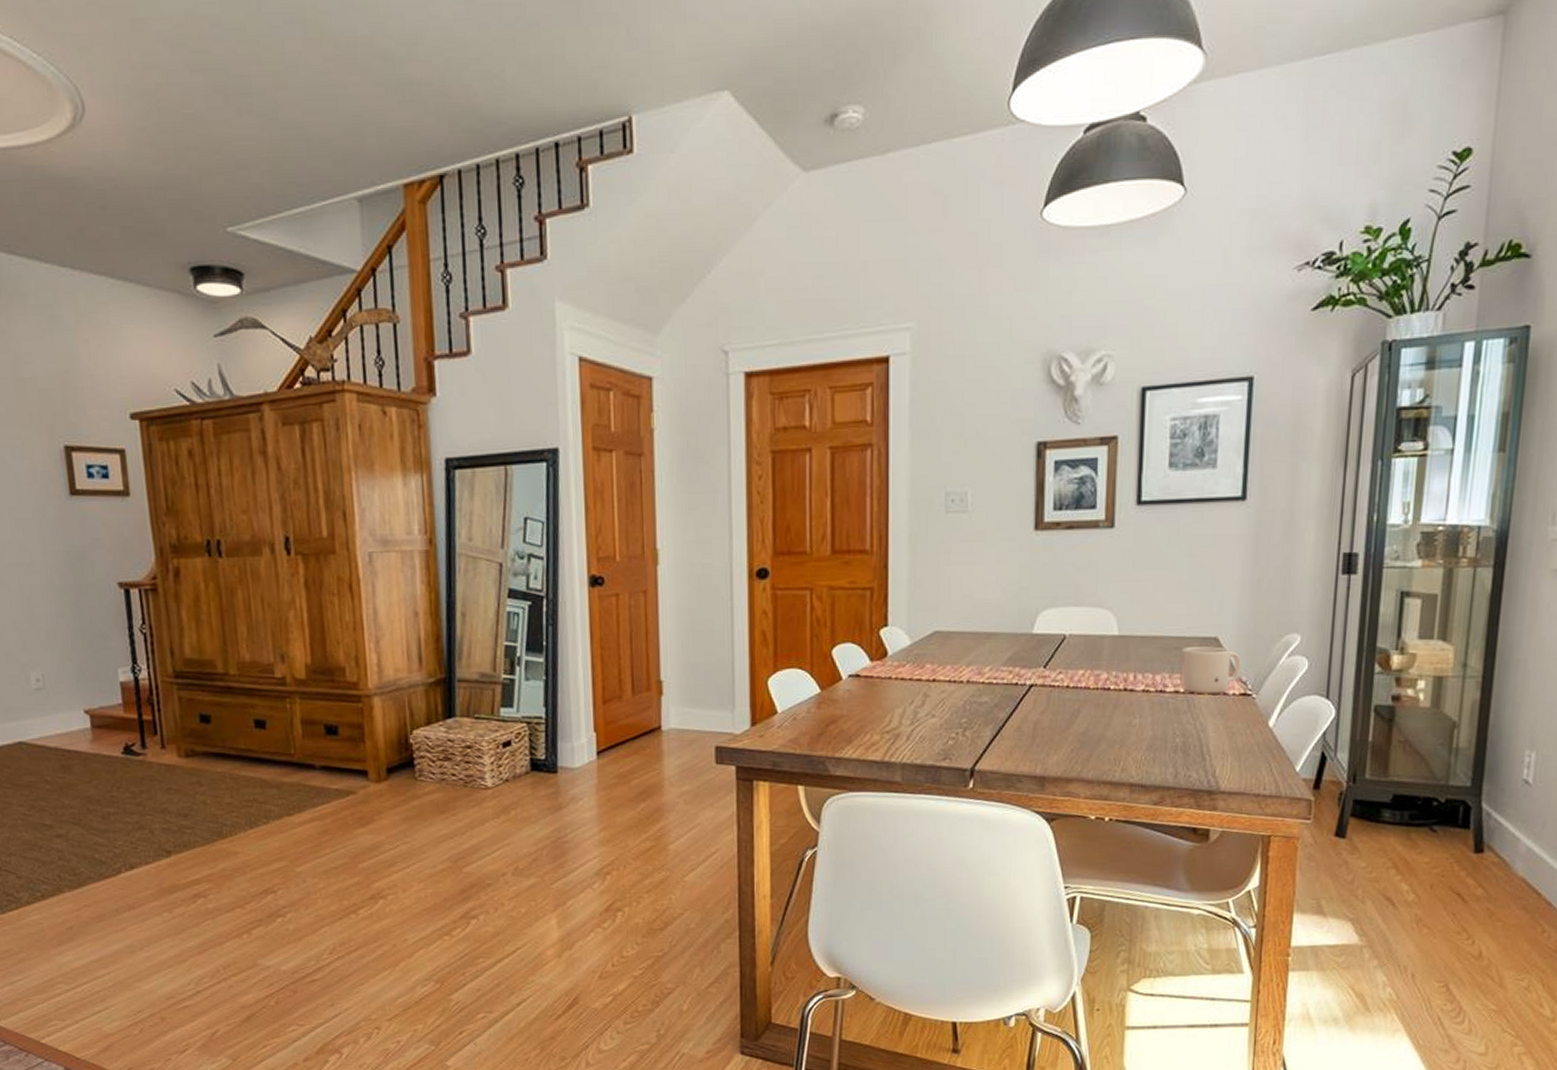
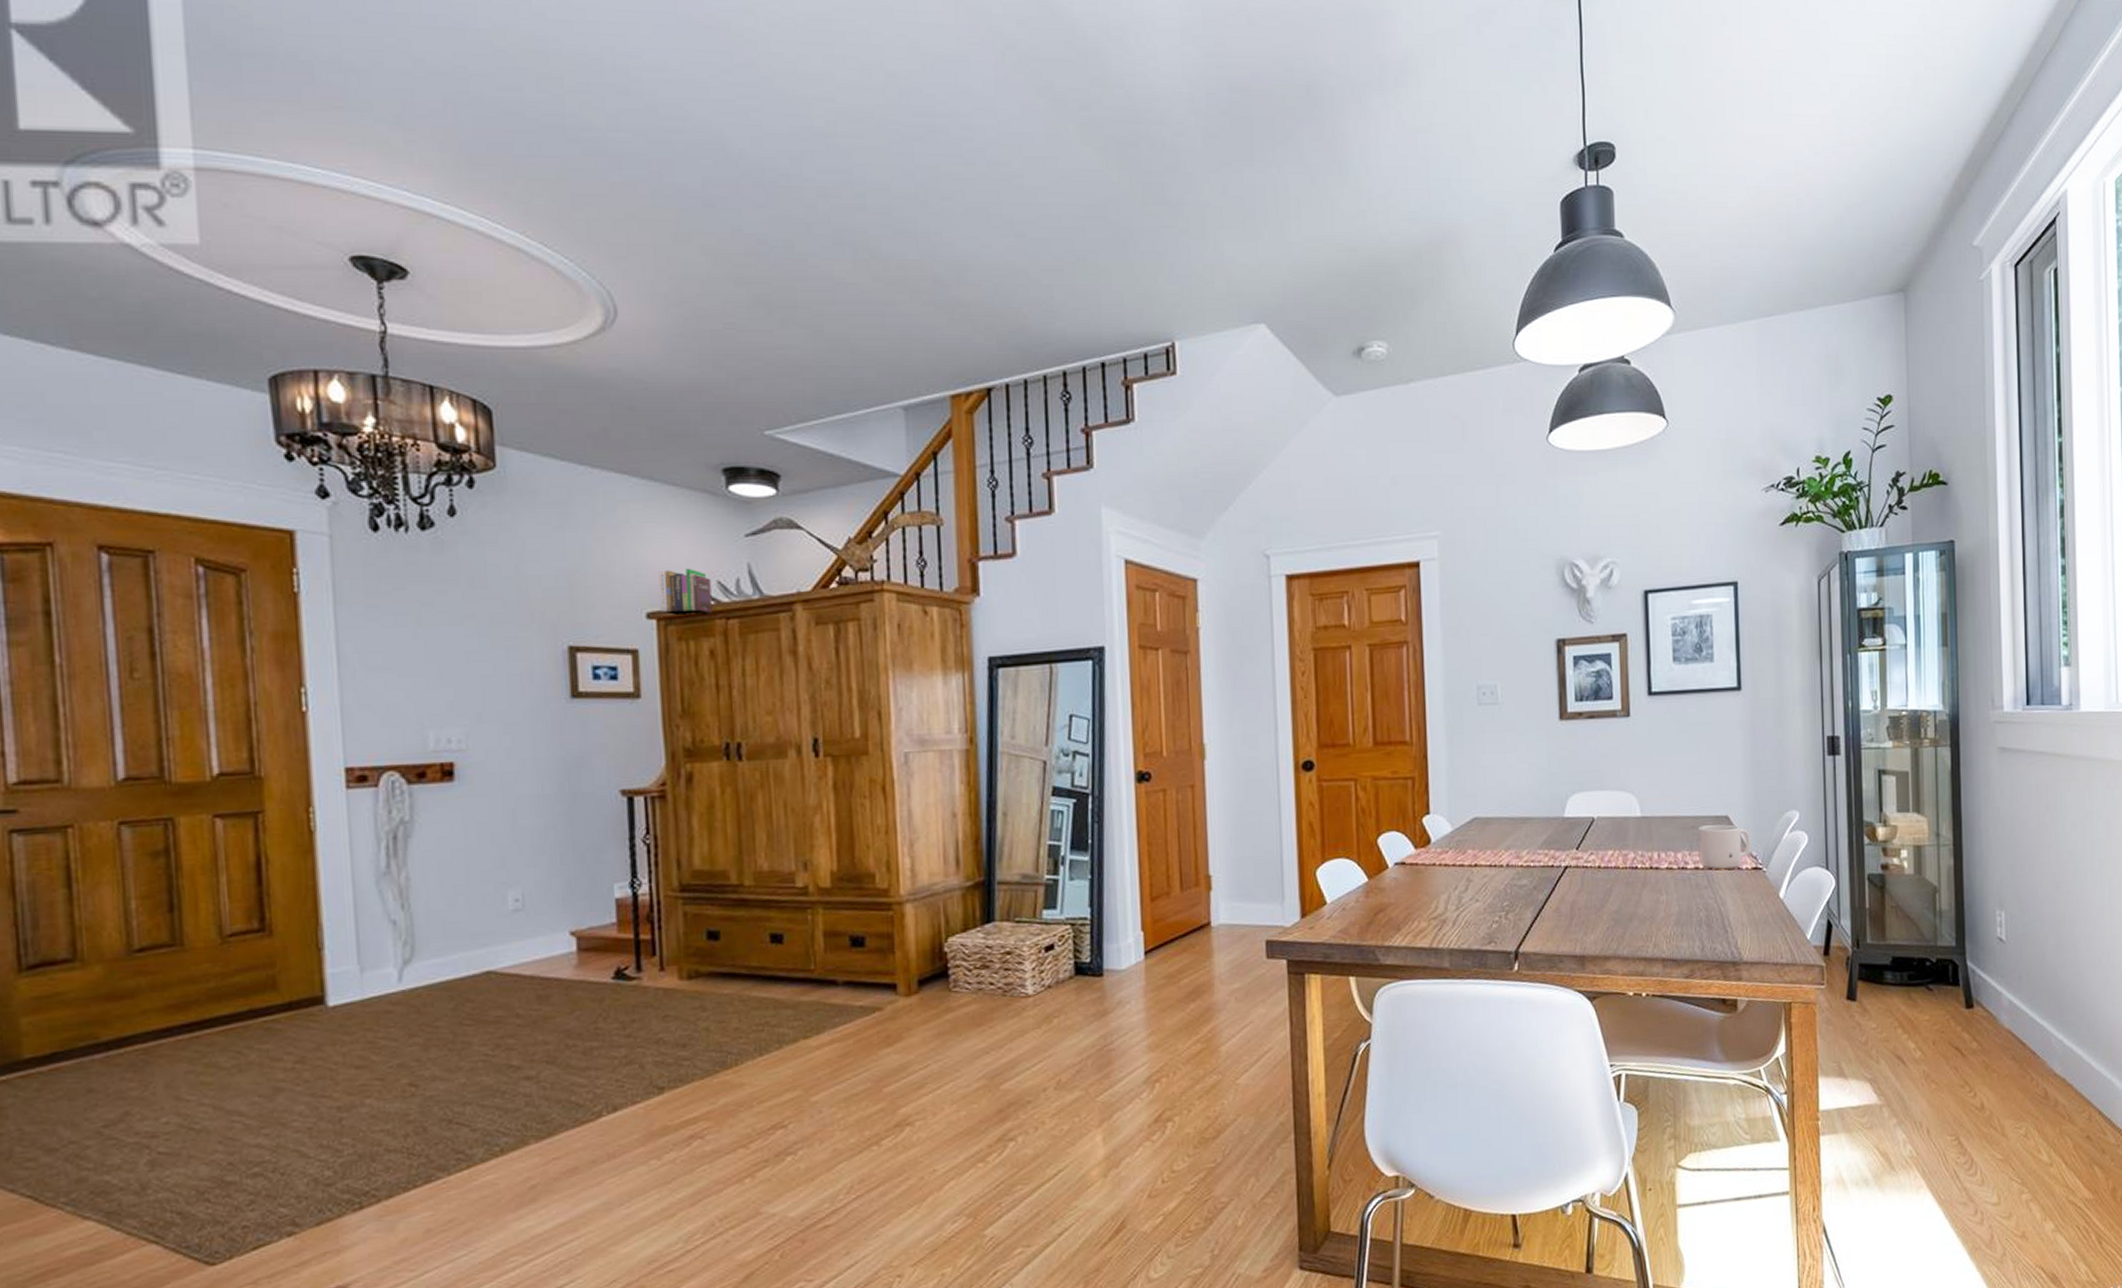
books: none [138,369,189,417] -> present [658,568,713,616]

